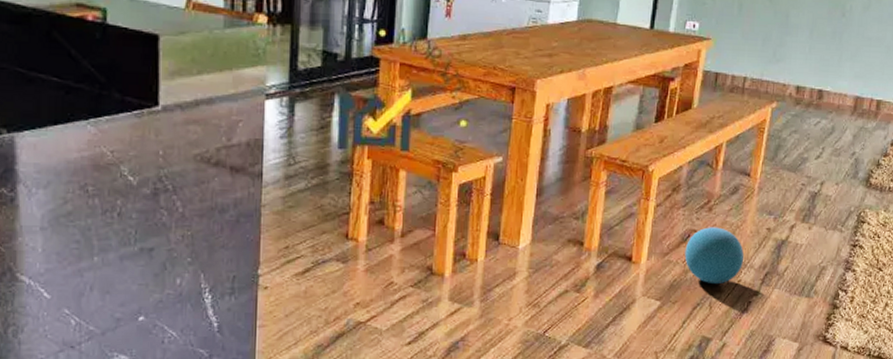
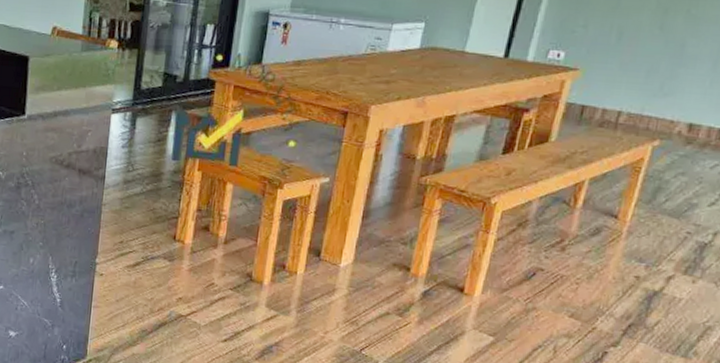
ball: present [684,227,744,285] -> none [527,267,603,329]

